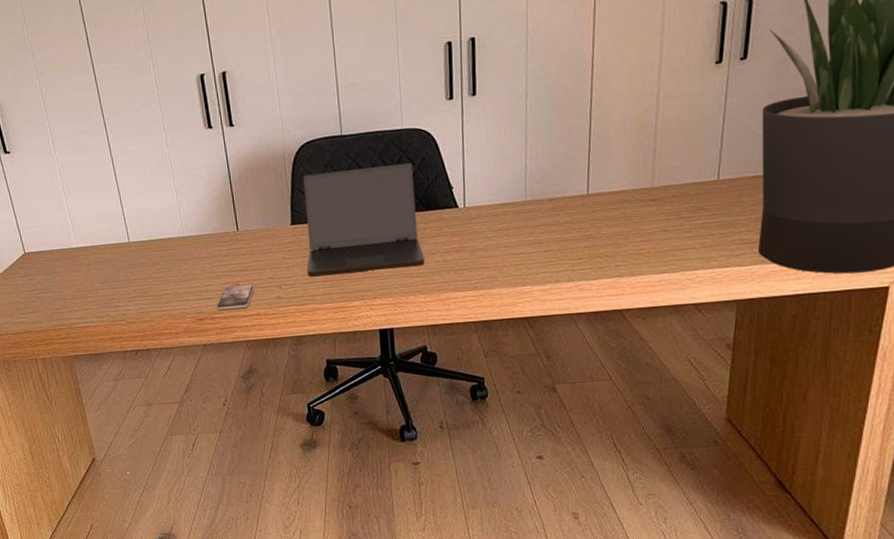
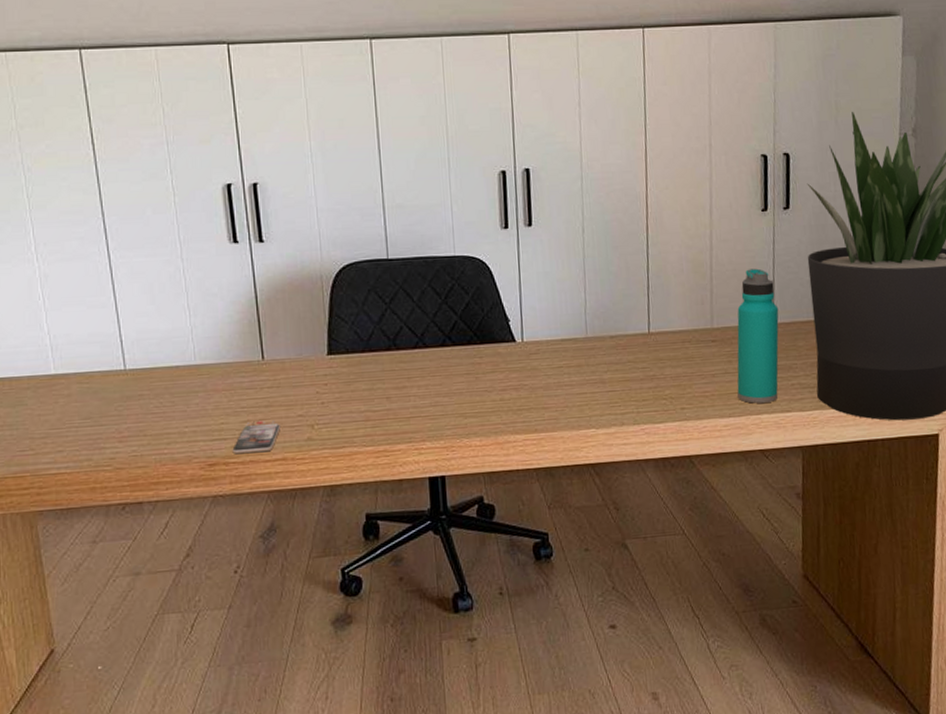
laptop: present [303,162,425,276] -> none [343,291,480,414]
water bottle: none [674,124,725,260] -> present [737,268,779,403]

